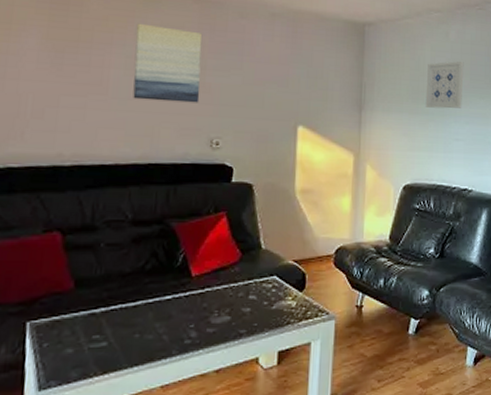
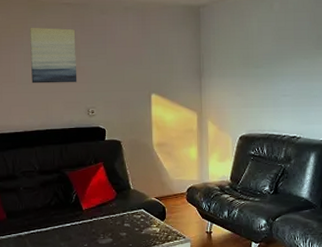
wall art: present [425,60,464,109] -> none [255,27,288,70]

